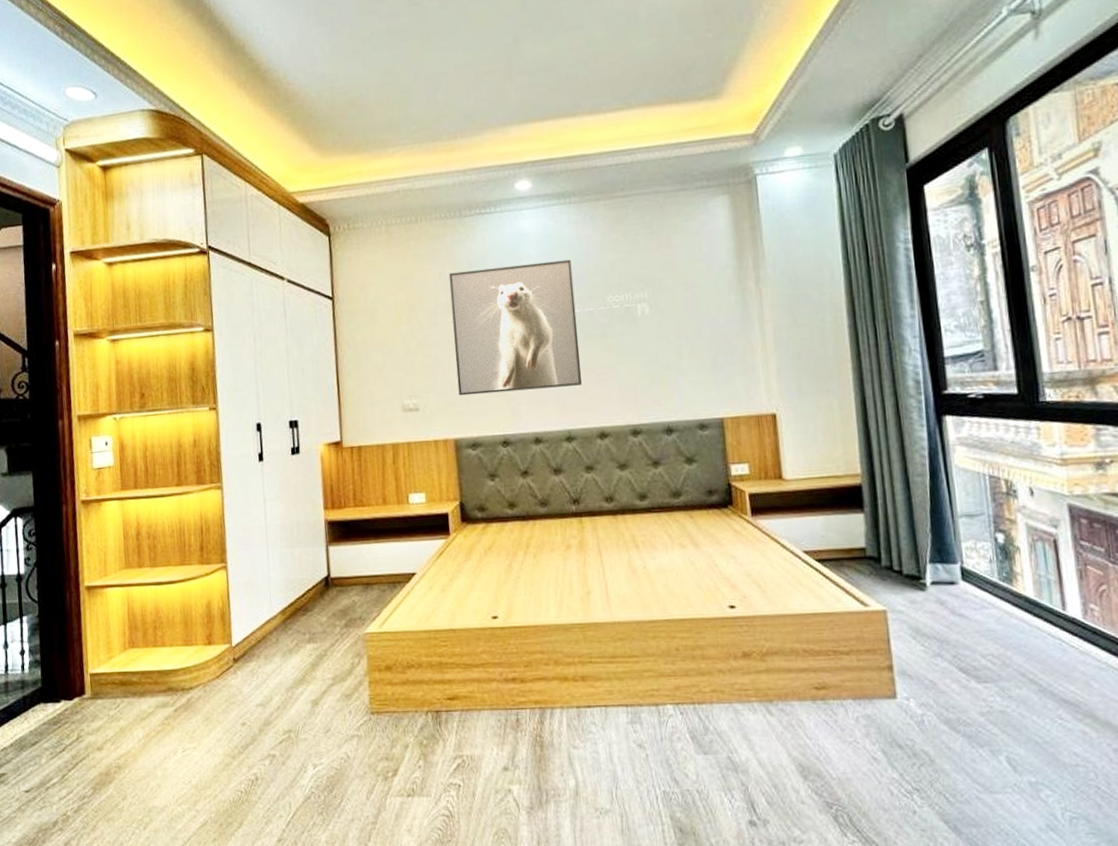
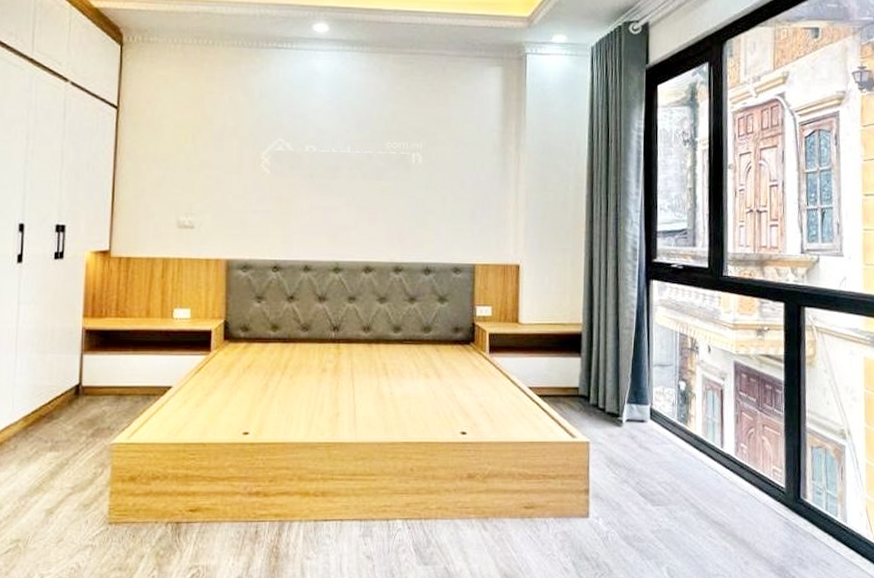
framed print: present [448,259,583,396] -> none [236,99,357,221]

